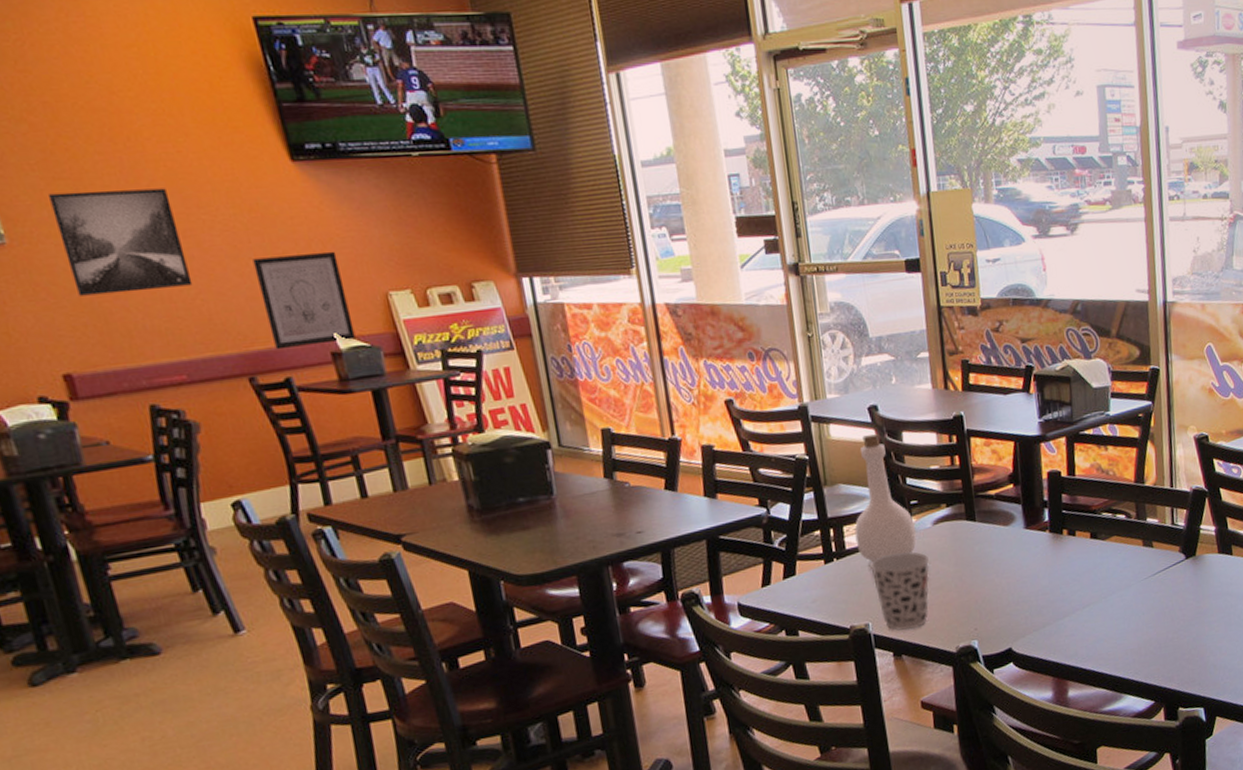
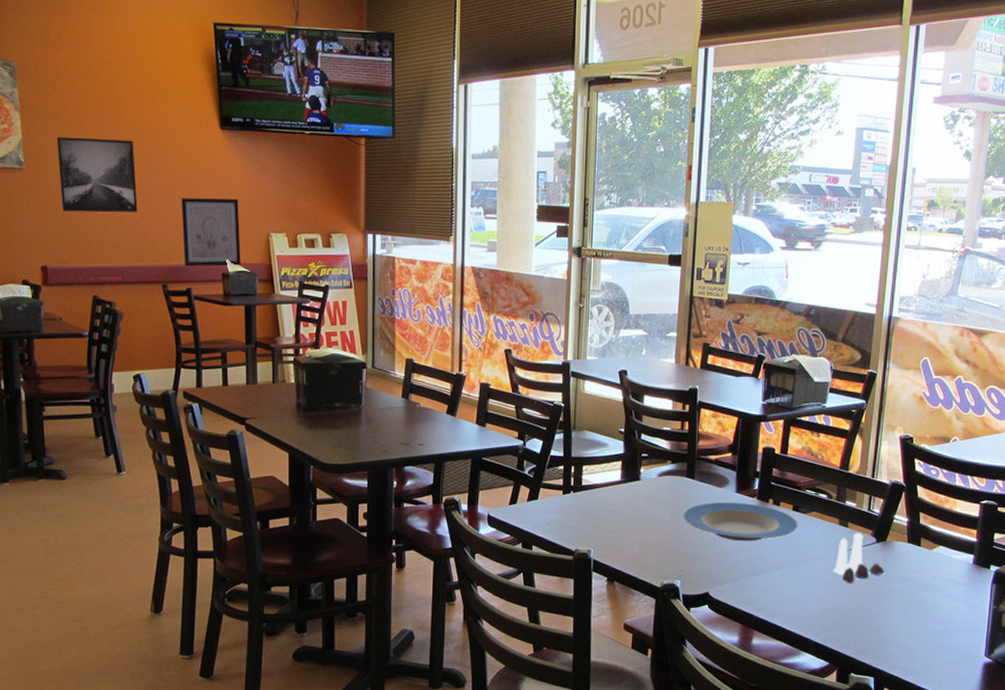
bottle: present [854,434,917,562] -> none [591,394,643,499]
cup: present [870,551,930,631] -> none [600,495,651,561]
plate: none [969,538,1099,585] -> present [683,501,798,542]
salt and pepper shaker set: none [1144,551,1199,609] -> present [833,532,885,583]

